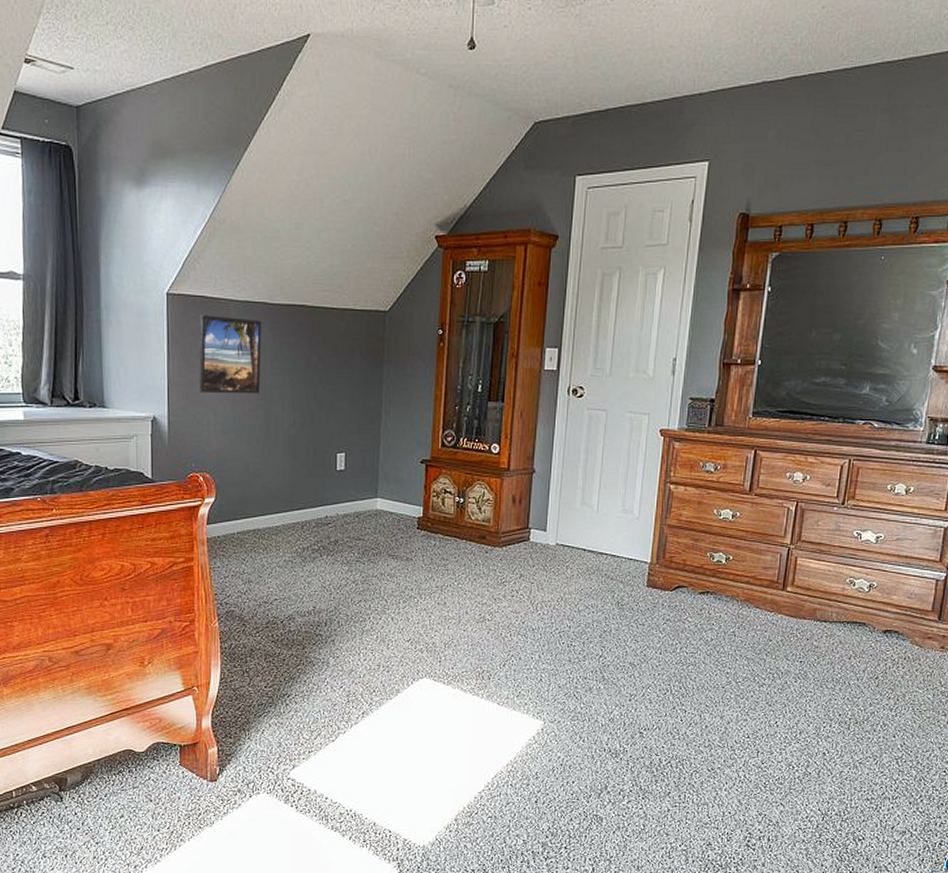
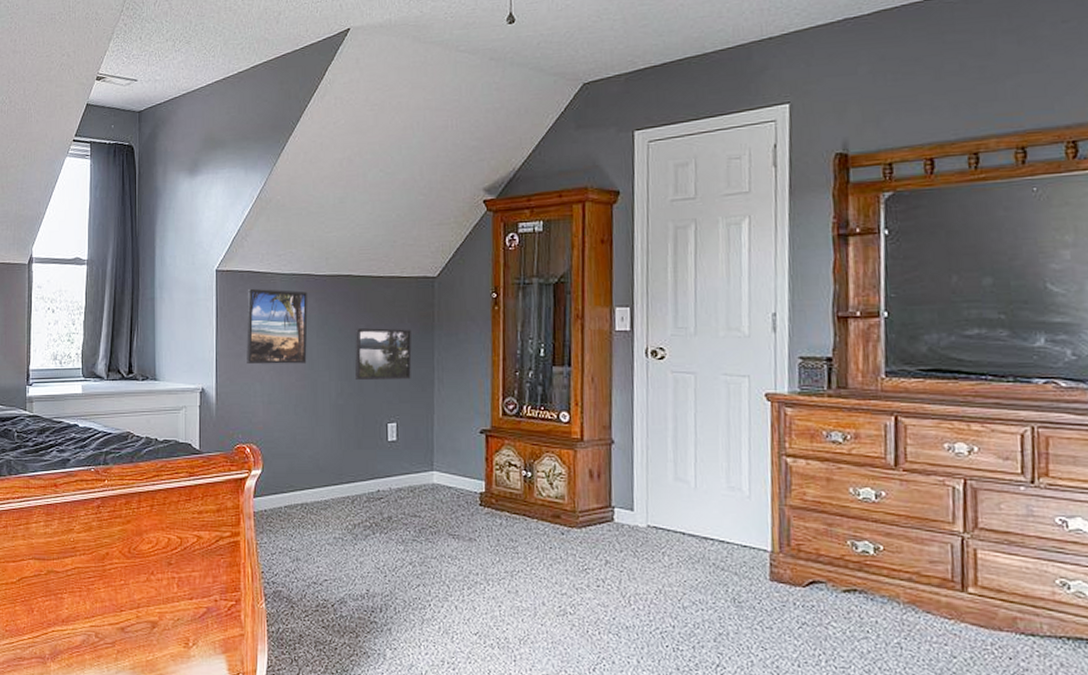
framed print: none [306,359,362,412] -> present [354,327,412,381]

